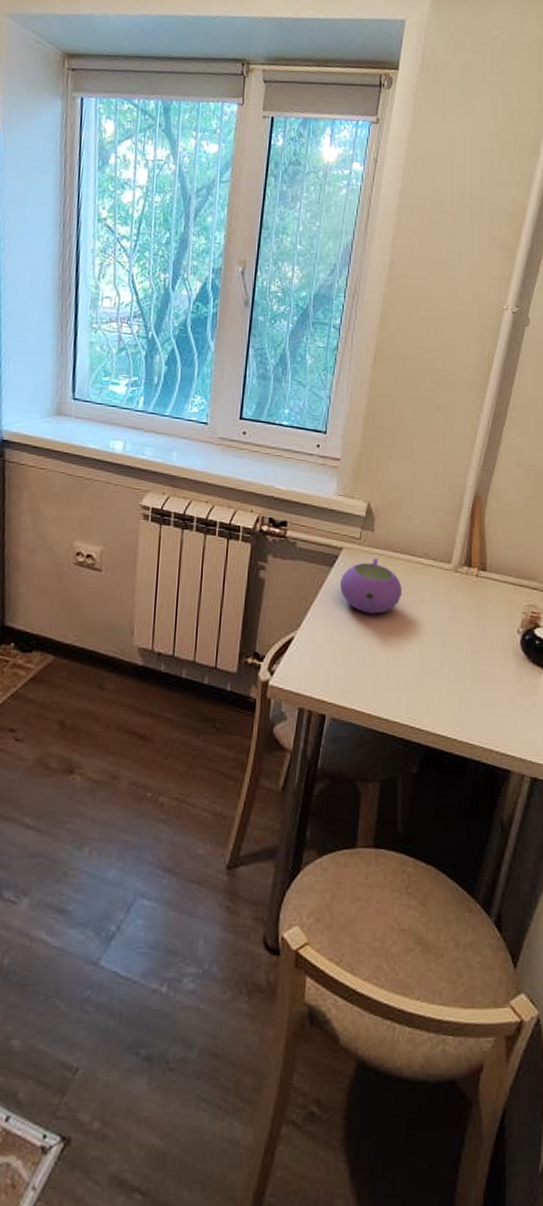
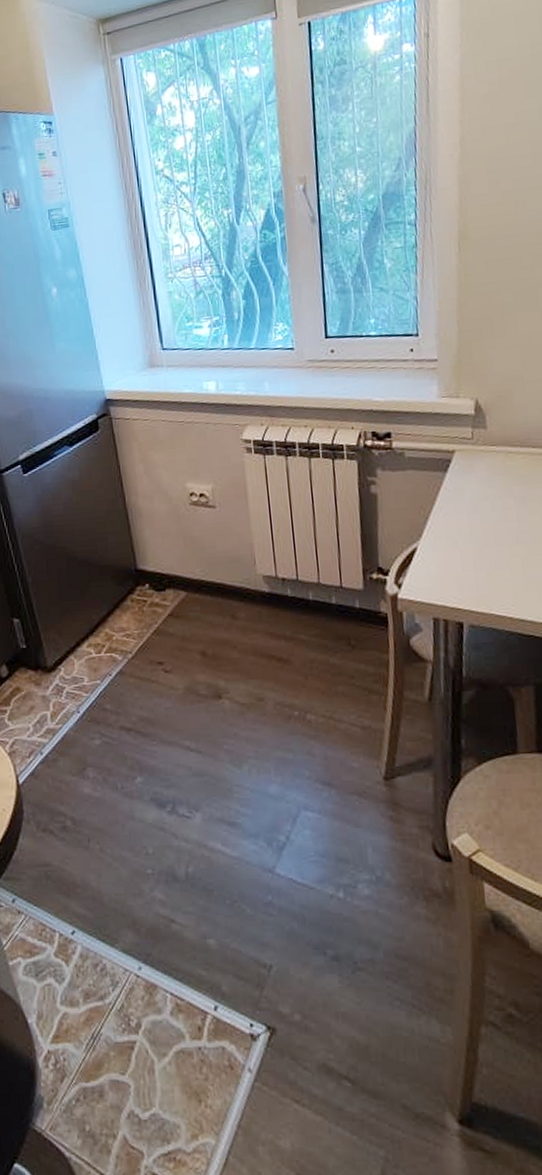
teapot: present [339,558,402,614] -> none [456,456,528,515]

